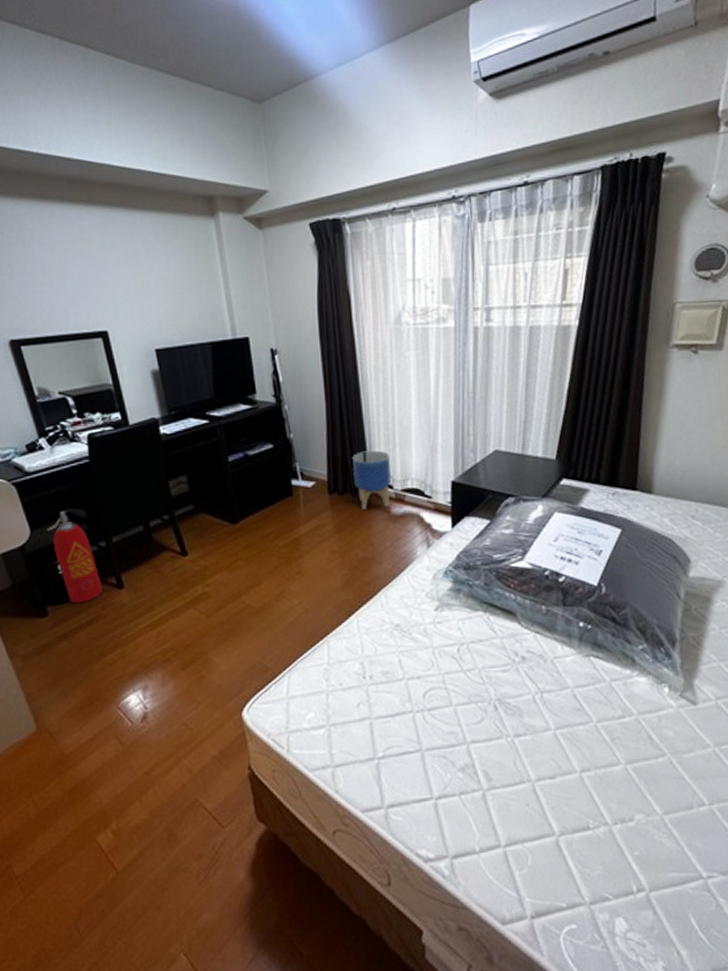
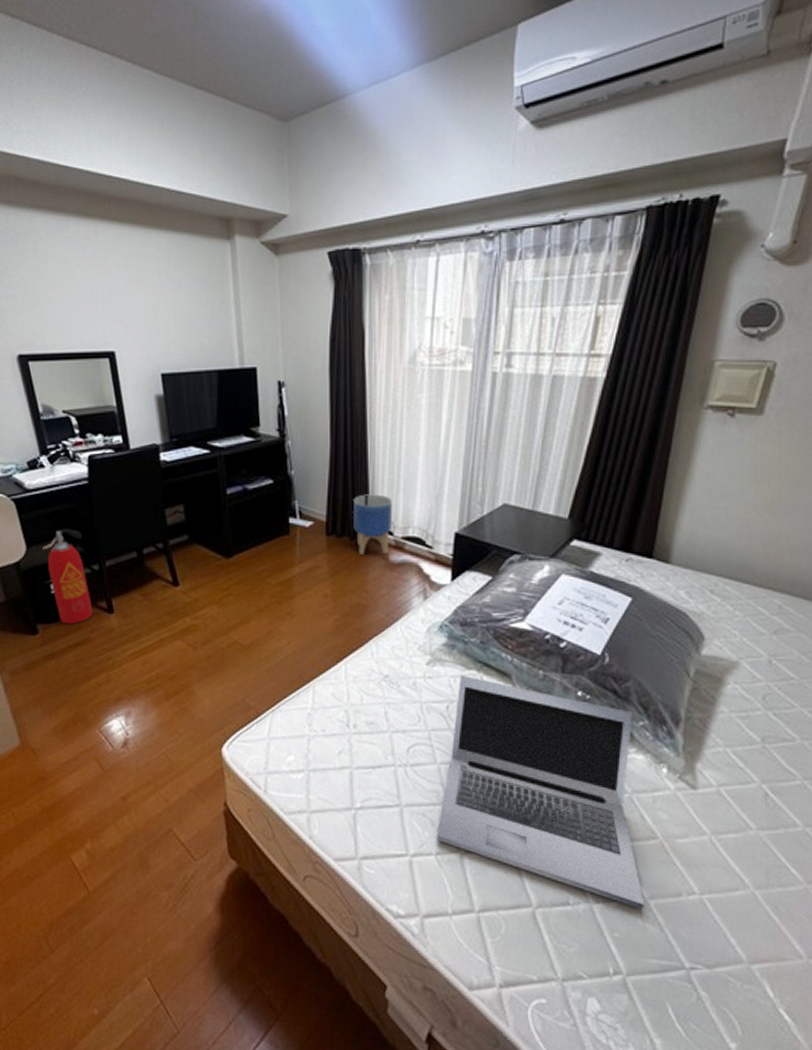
laptop: none [458,617,660,826] -> present [437,676,645,909]

